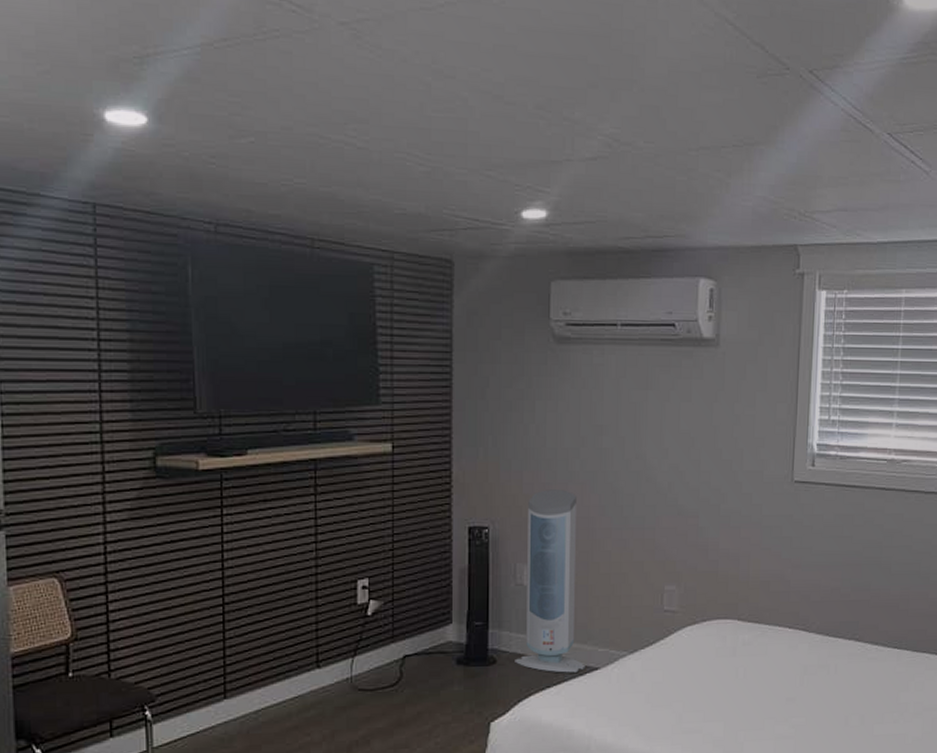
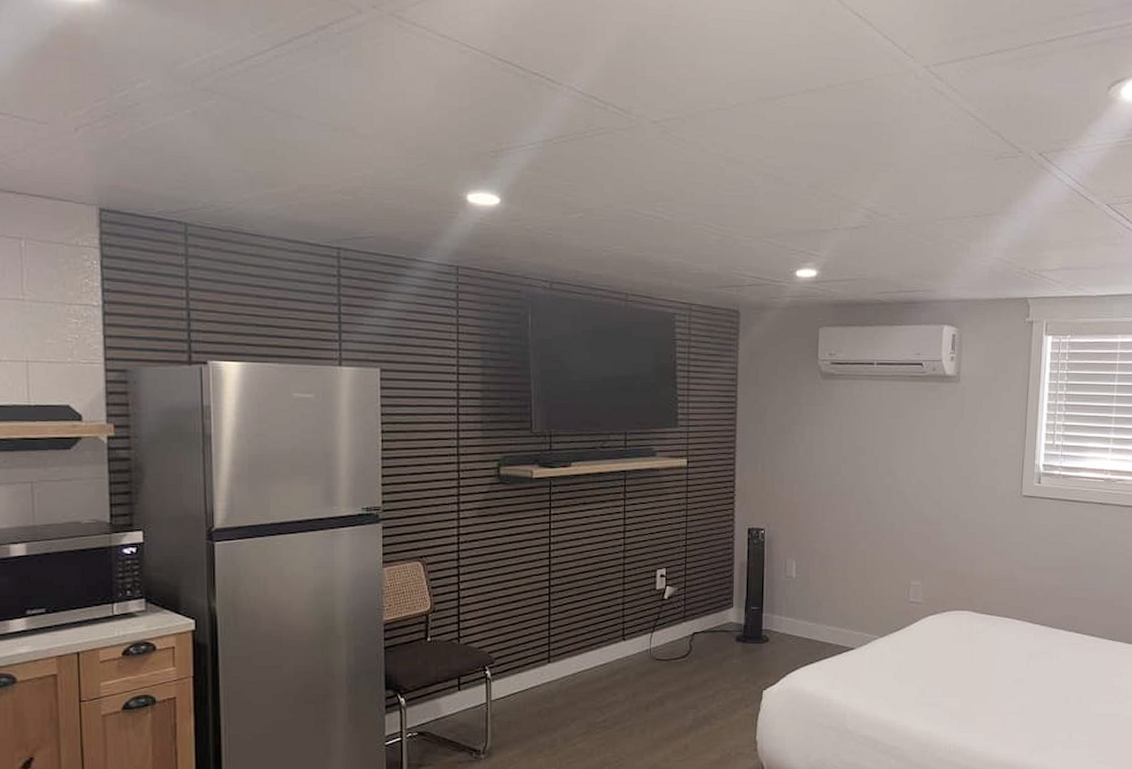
air purifier: present [515,489,586,673] -> none [784,499,843,652]

